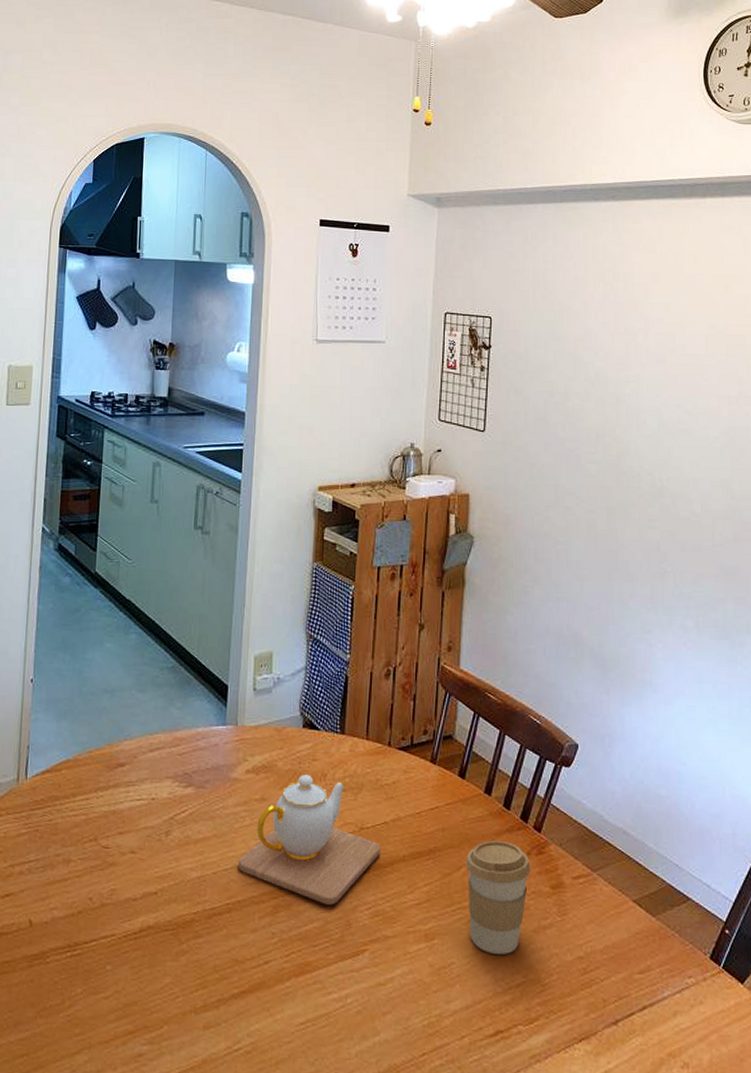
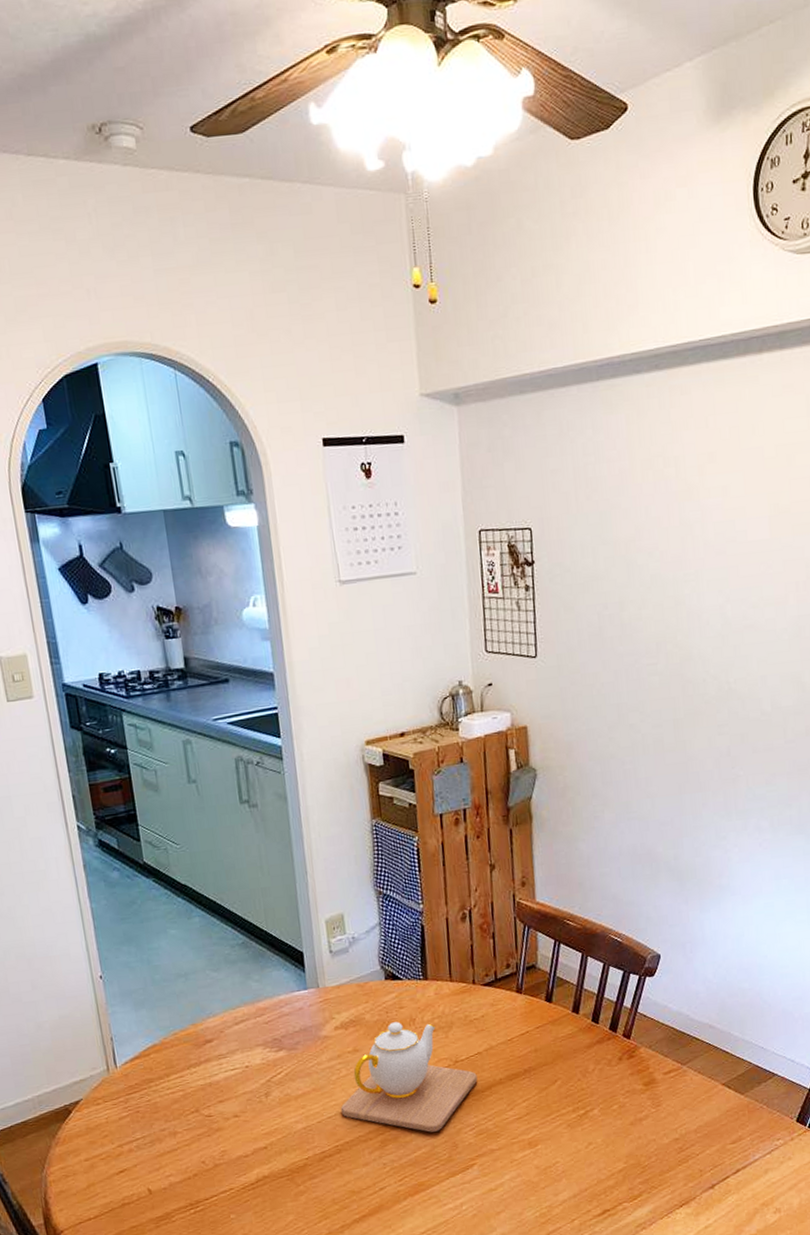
coffee cup: present [465,840,531,954] -> none [560,1051,623,1149]

